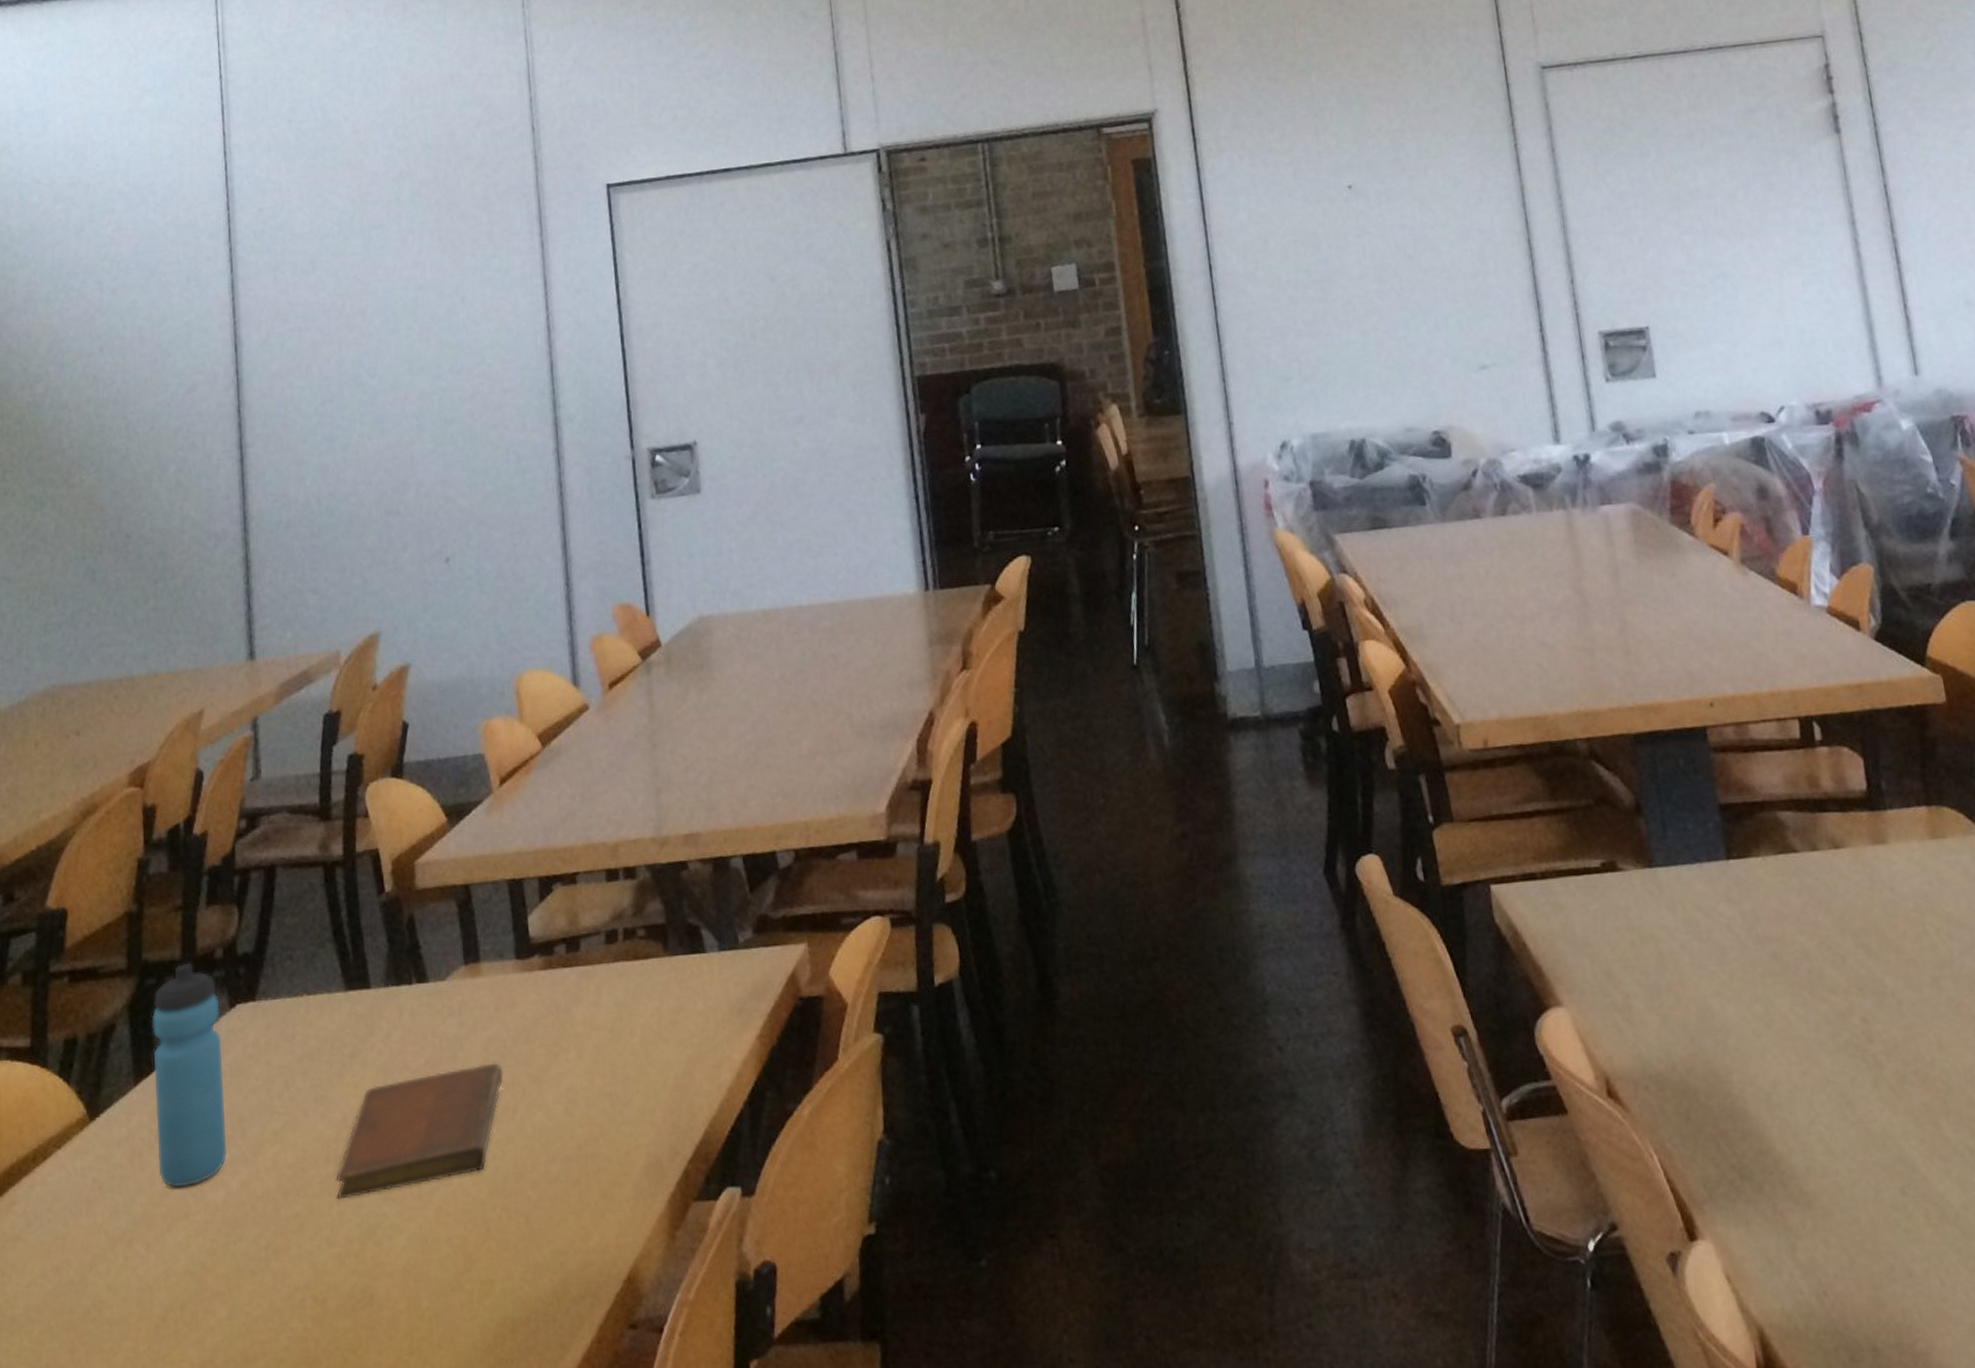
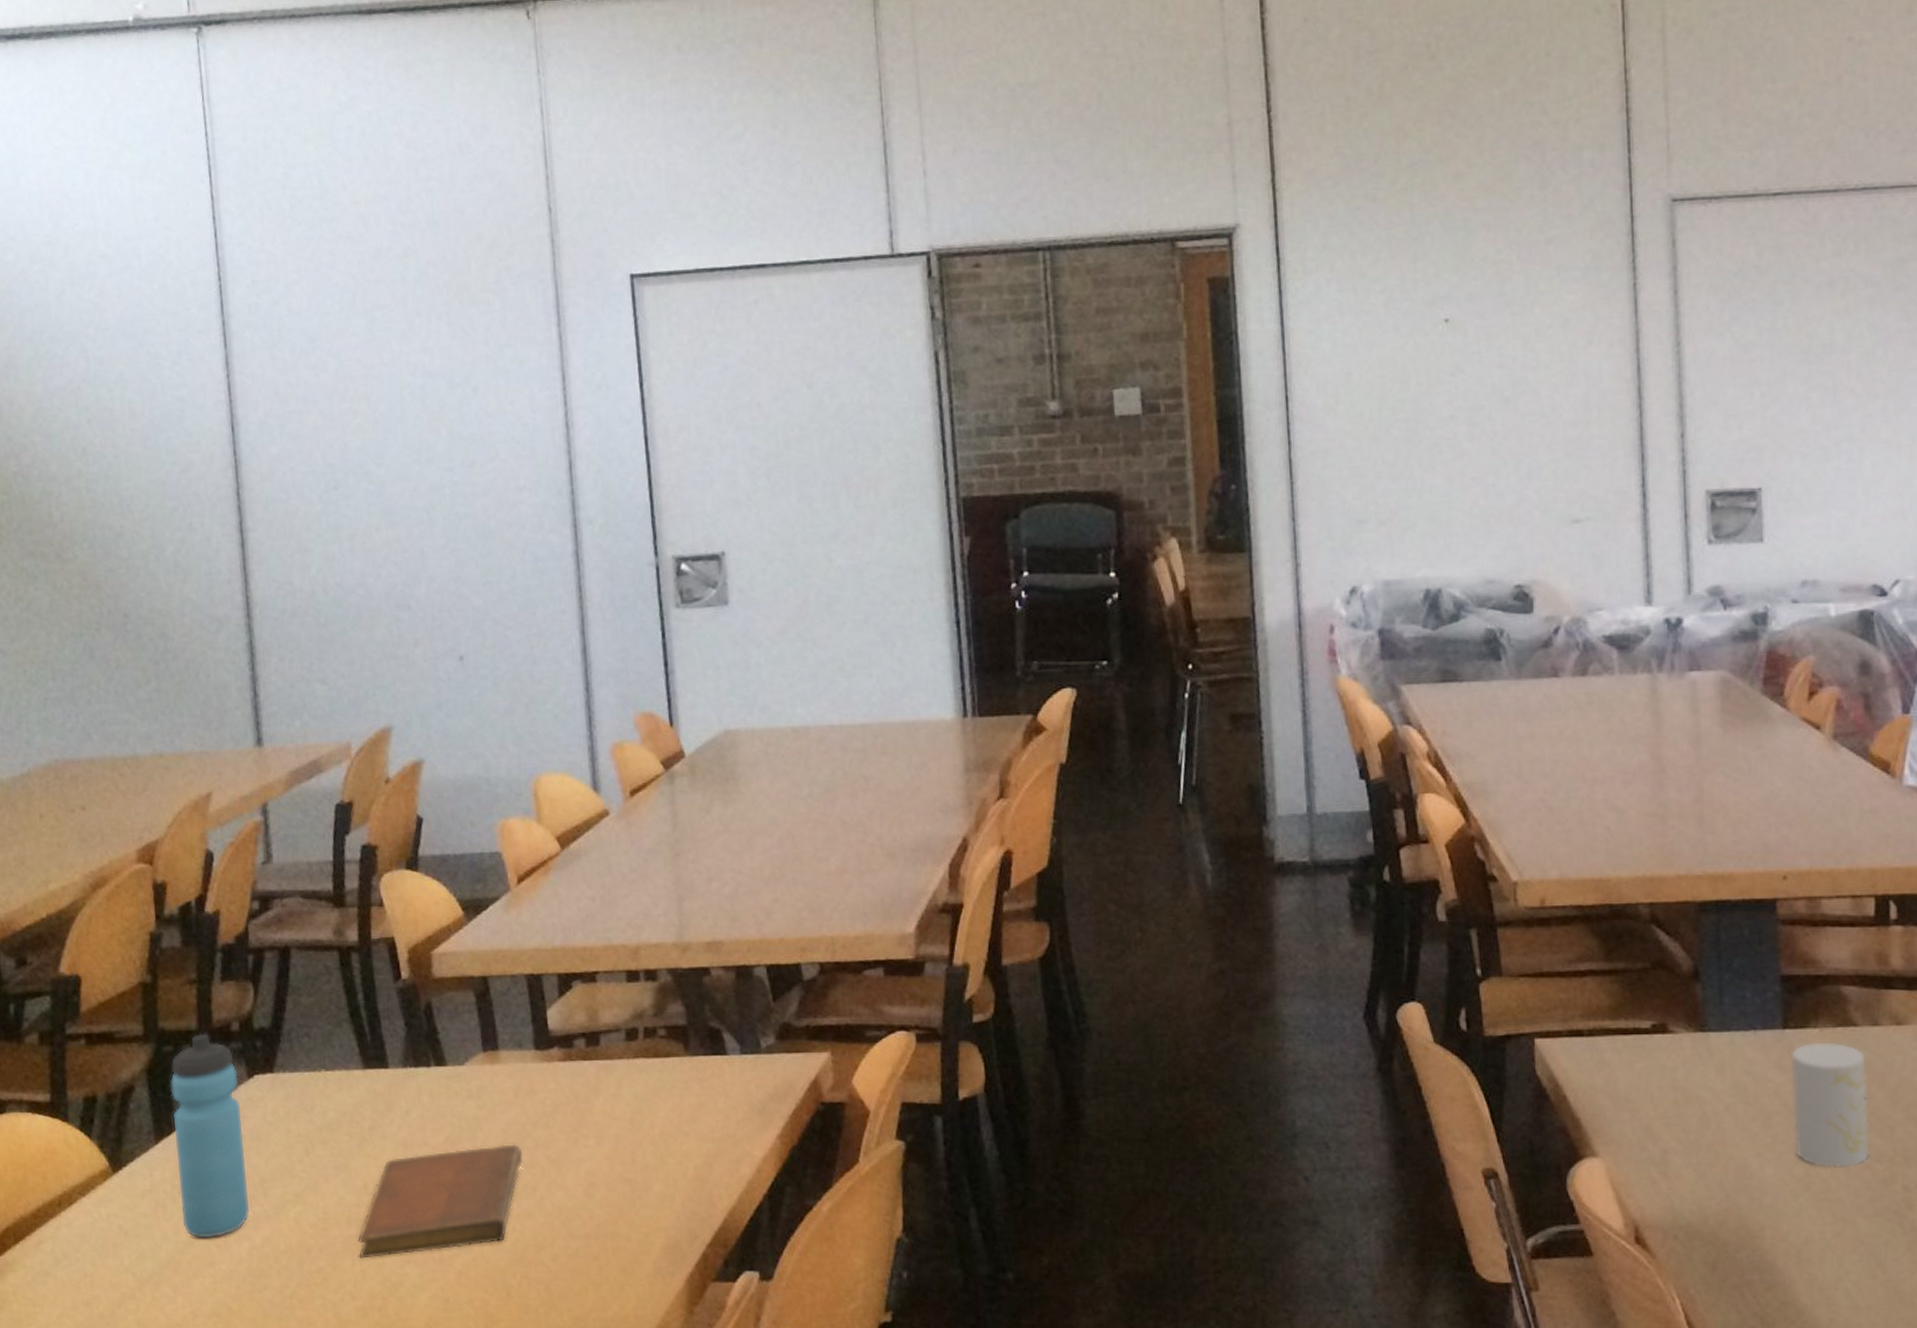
cup: none [1737,870,1826,1003] -> present [1791,1042,1870,1168]

